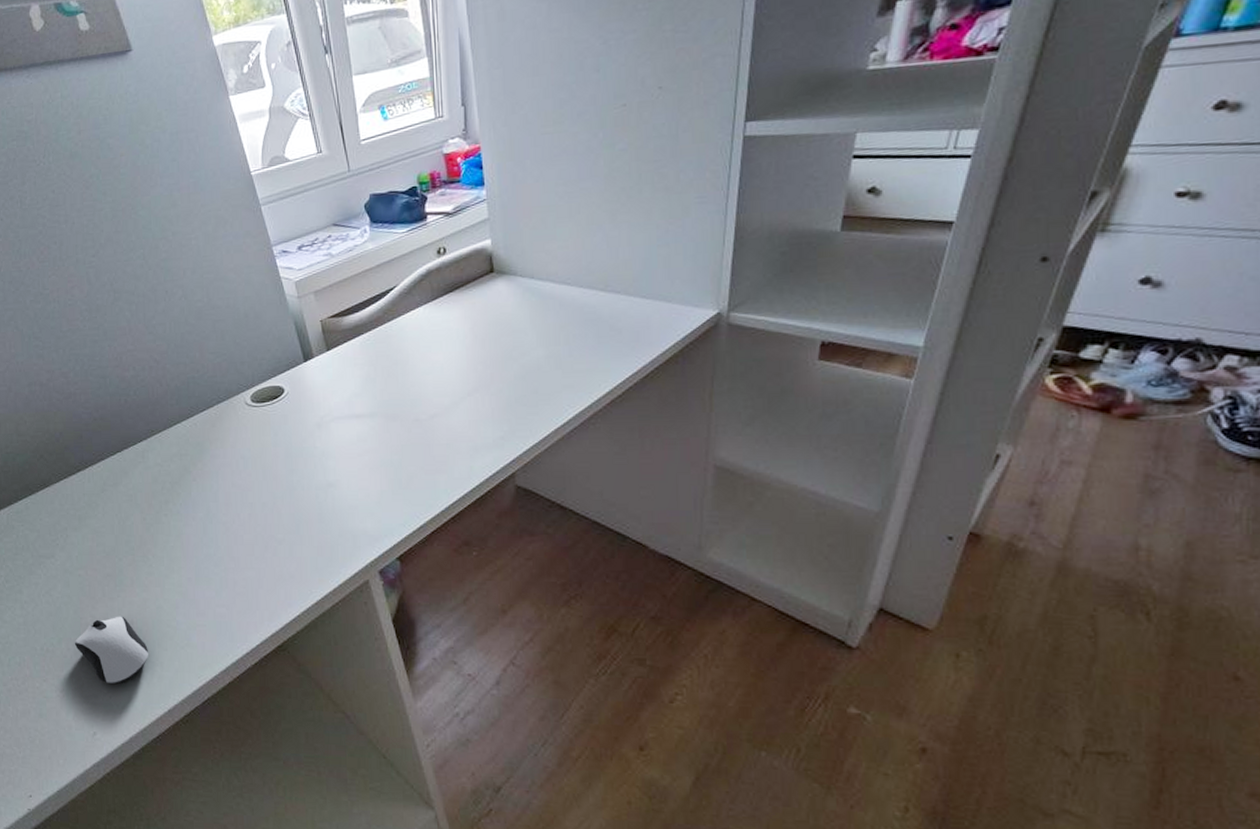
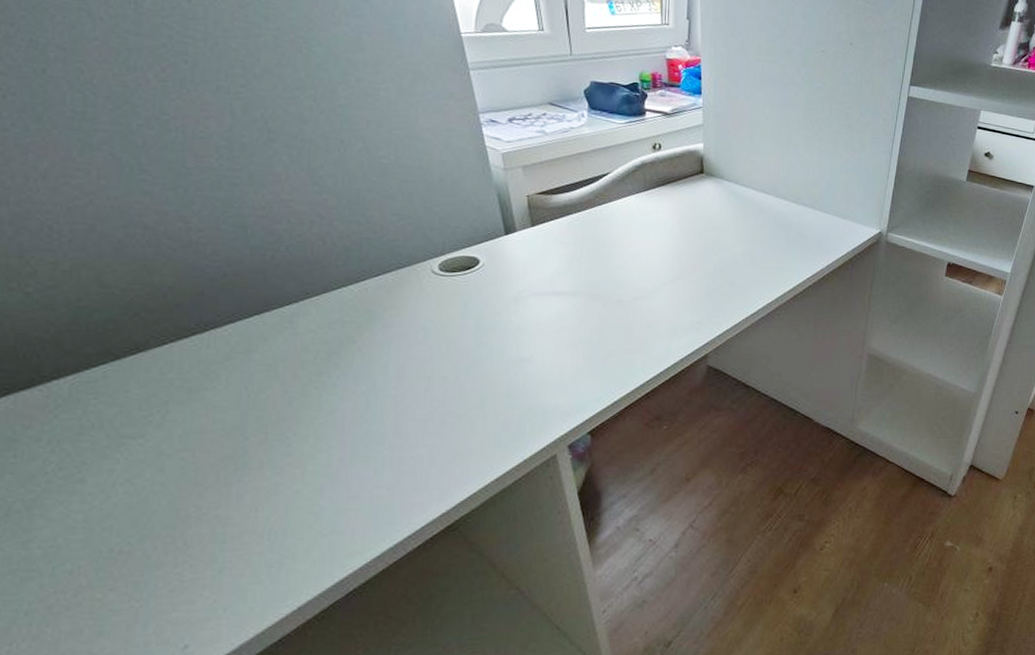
computer mouse: present [74,616,149,685] -> none [165,504,278,586]

